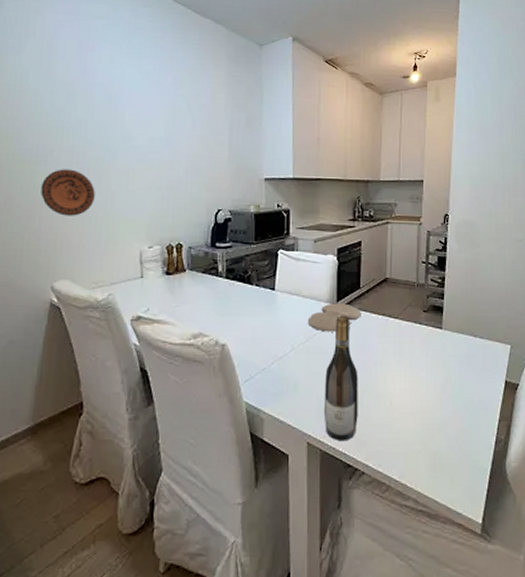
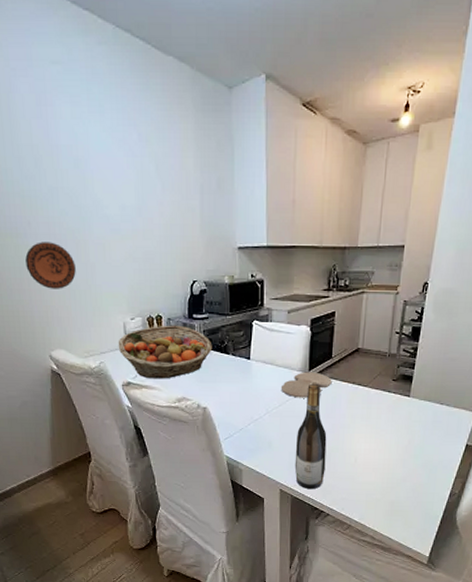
fruit basket: none [131,254,235,313] -> present [118,325,213,379]

